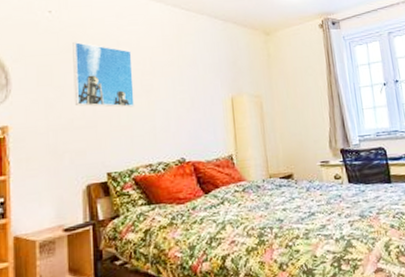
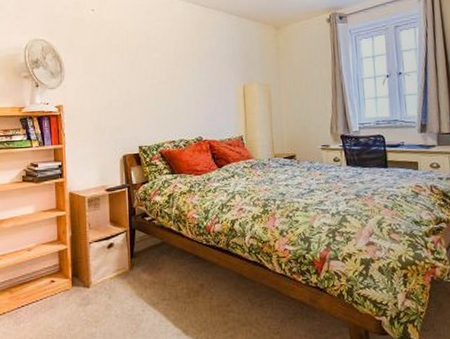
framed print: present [72,42,135,108] -> none [111,36,161,93]

